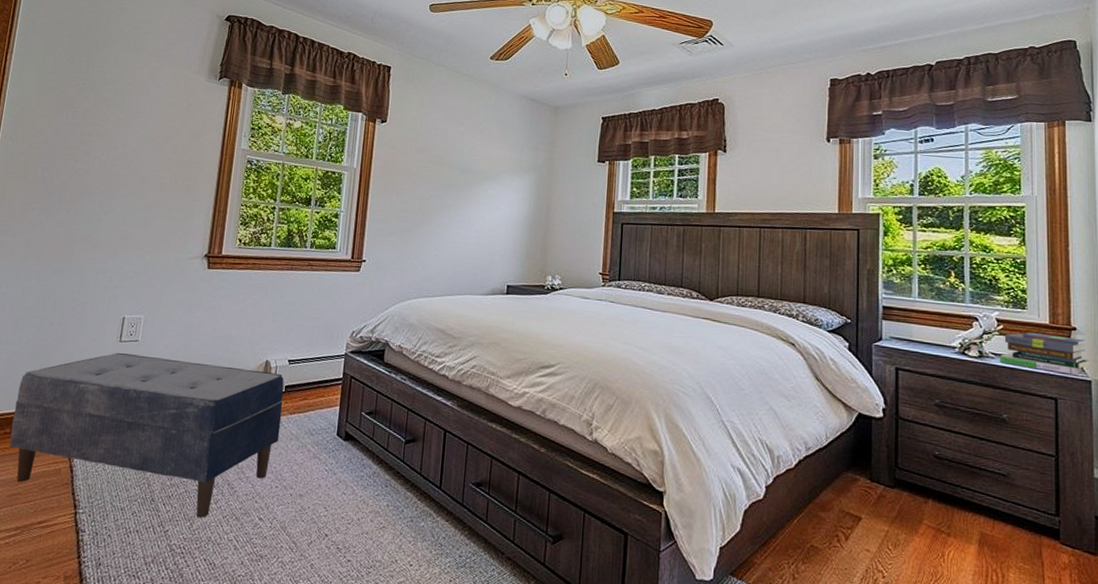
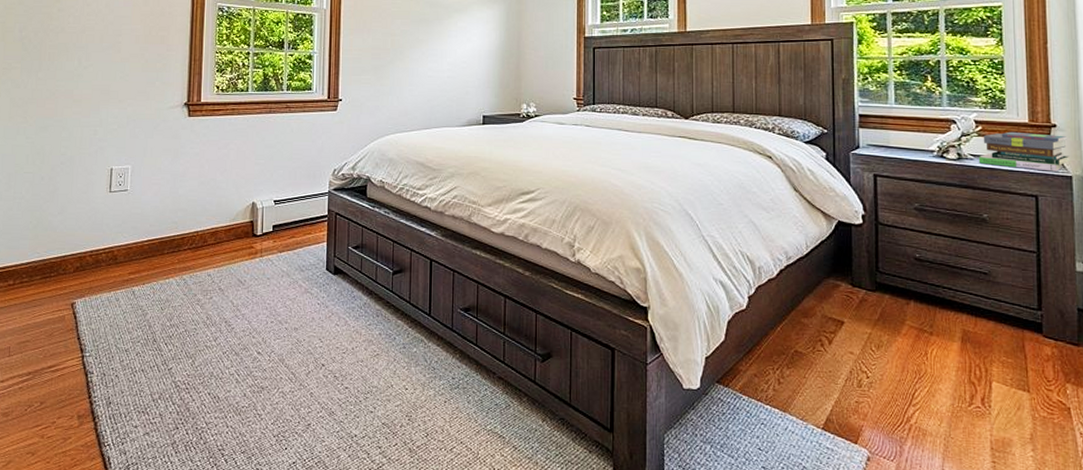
bench: present [10,353,285,518] -> none [14,203,272,355]

